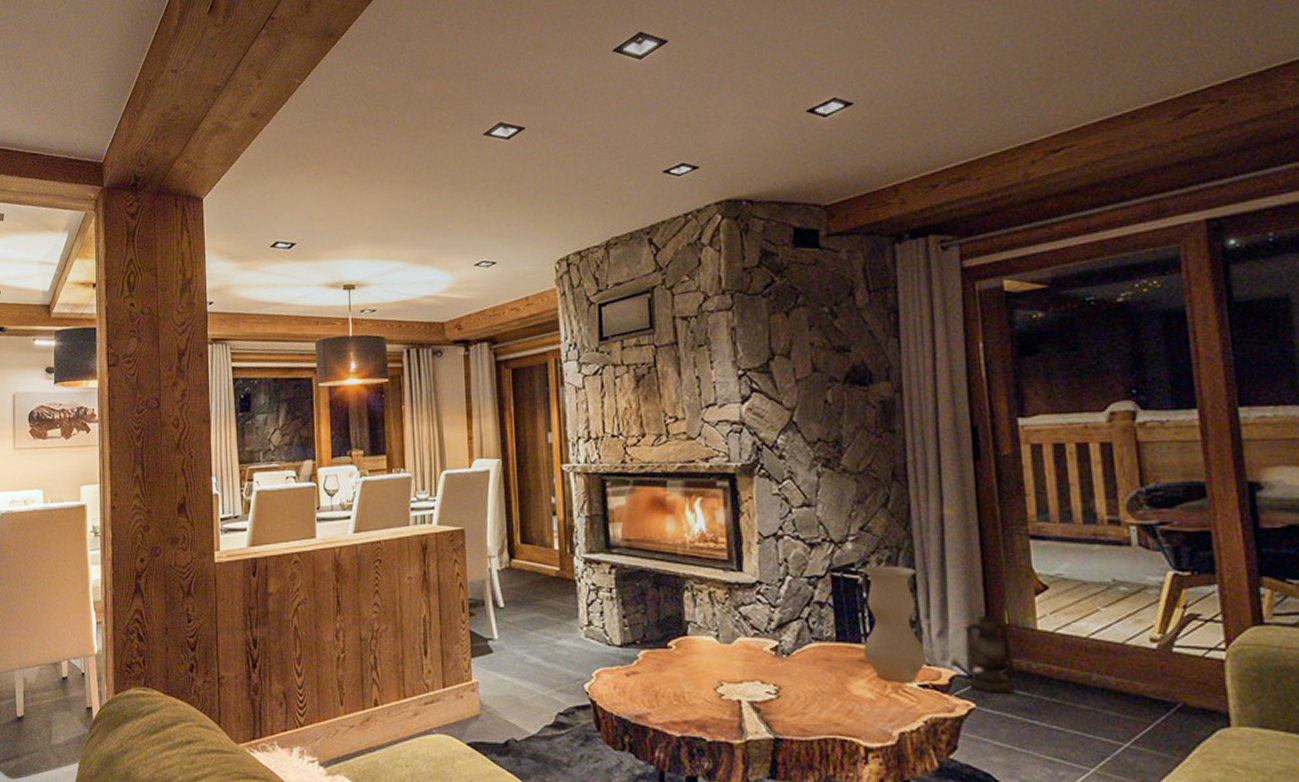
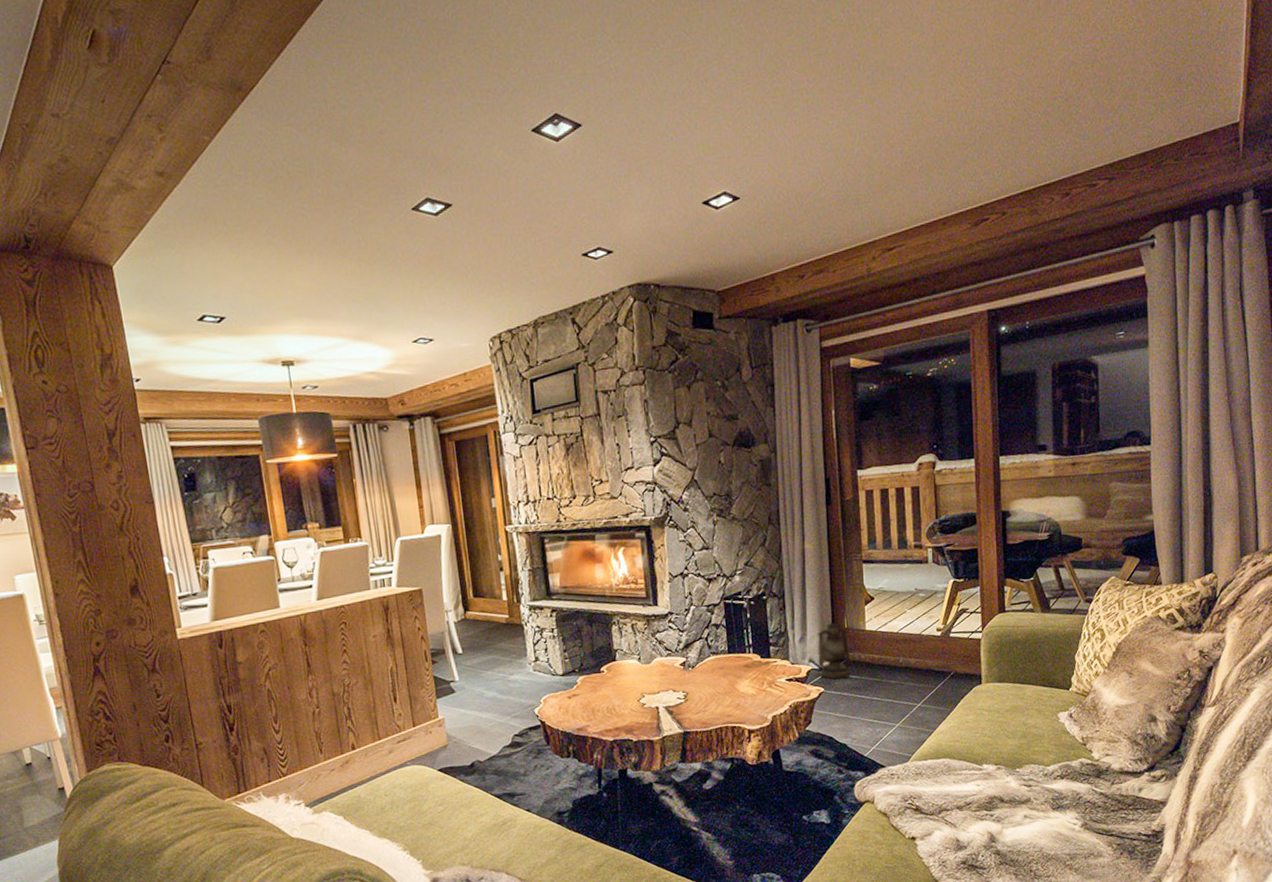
vase: present [861,565,928,683] -> none [746,591,792,680]

